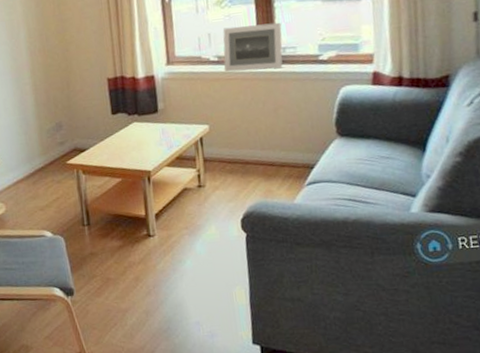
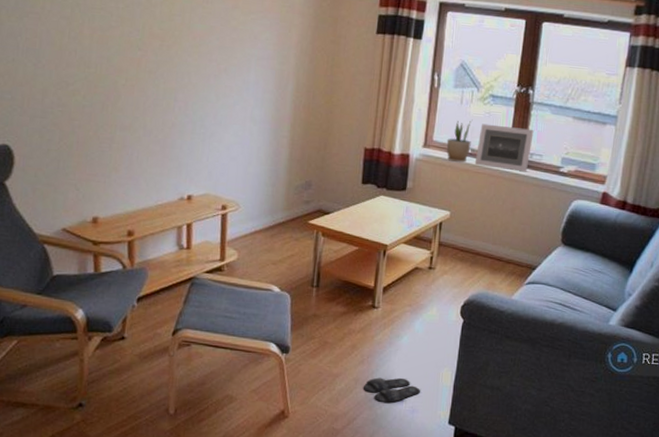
slippers: none [156,303,216,332] -> present [364,377,420,404]
potted plant: none [190,26,217,74] -> present [446,119,473,163]

